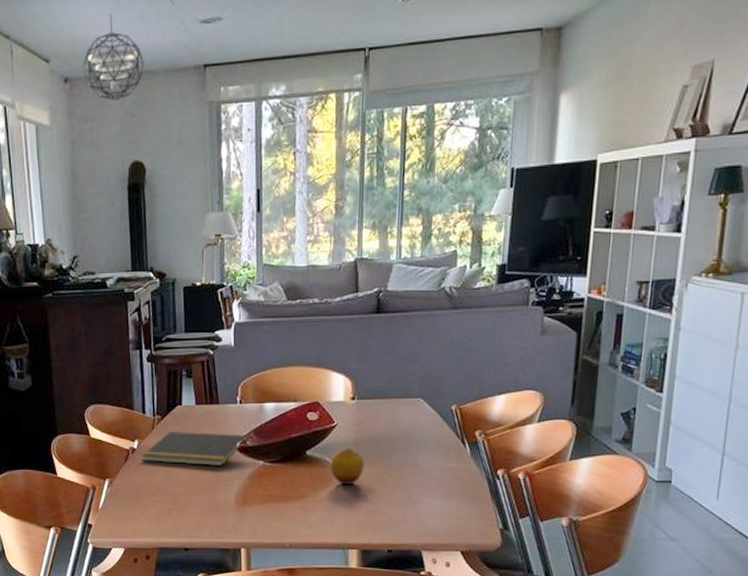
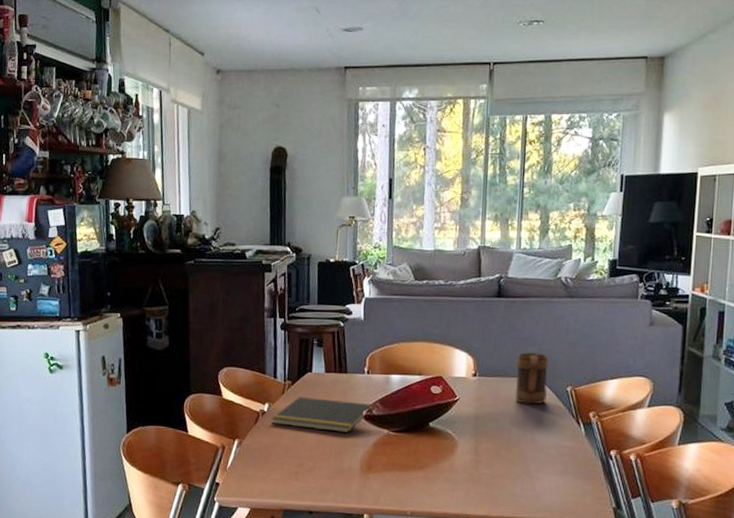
pendant light: present [83,14,145,101] -> none [234,18,291,93]
fruit: present [330,447,364,484] -> none [452,421,485,457]
mug: none [396,371,432,426] -> present [515,352,549,405]

